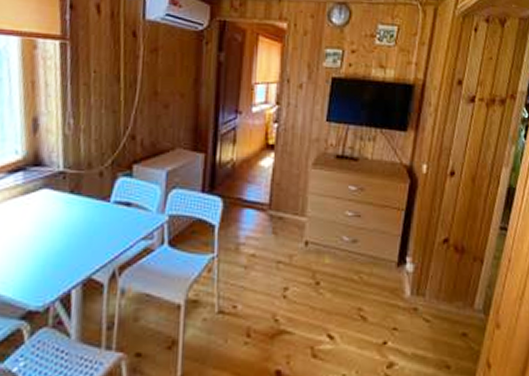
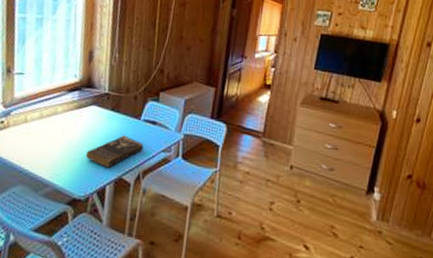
book: none [39,223,118,266] -> present [85,135,144,168]

